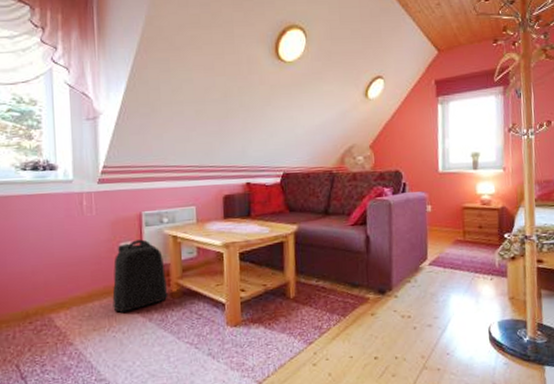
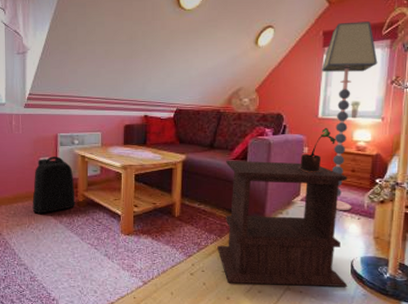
side table: none [341,223,488,370] -> present [217,160,348,287]
potted plant: none [423,182,459,233] -> present [299,127,335,172]
floor lamp: none [436,68,493,272] -> present [321,22,378,210]

